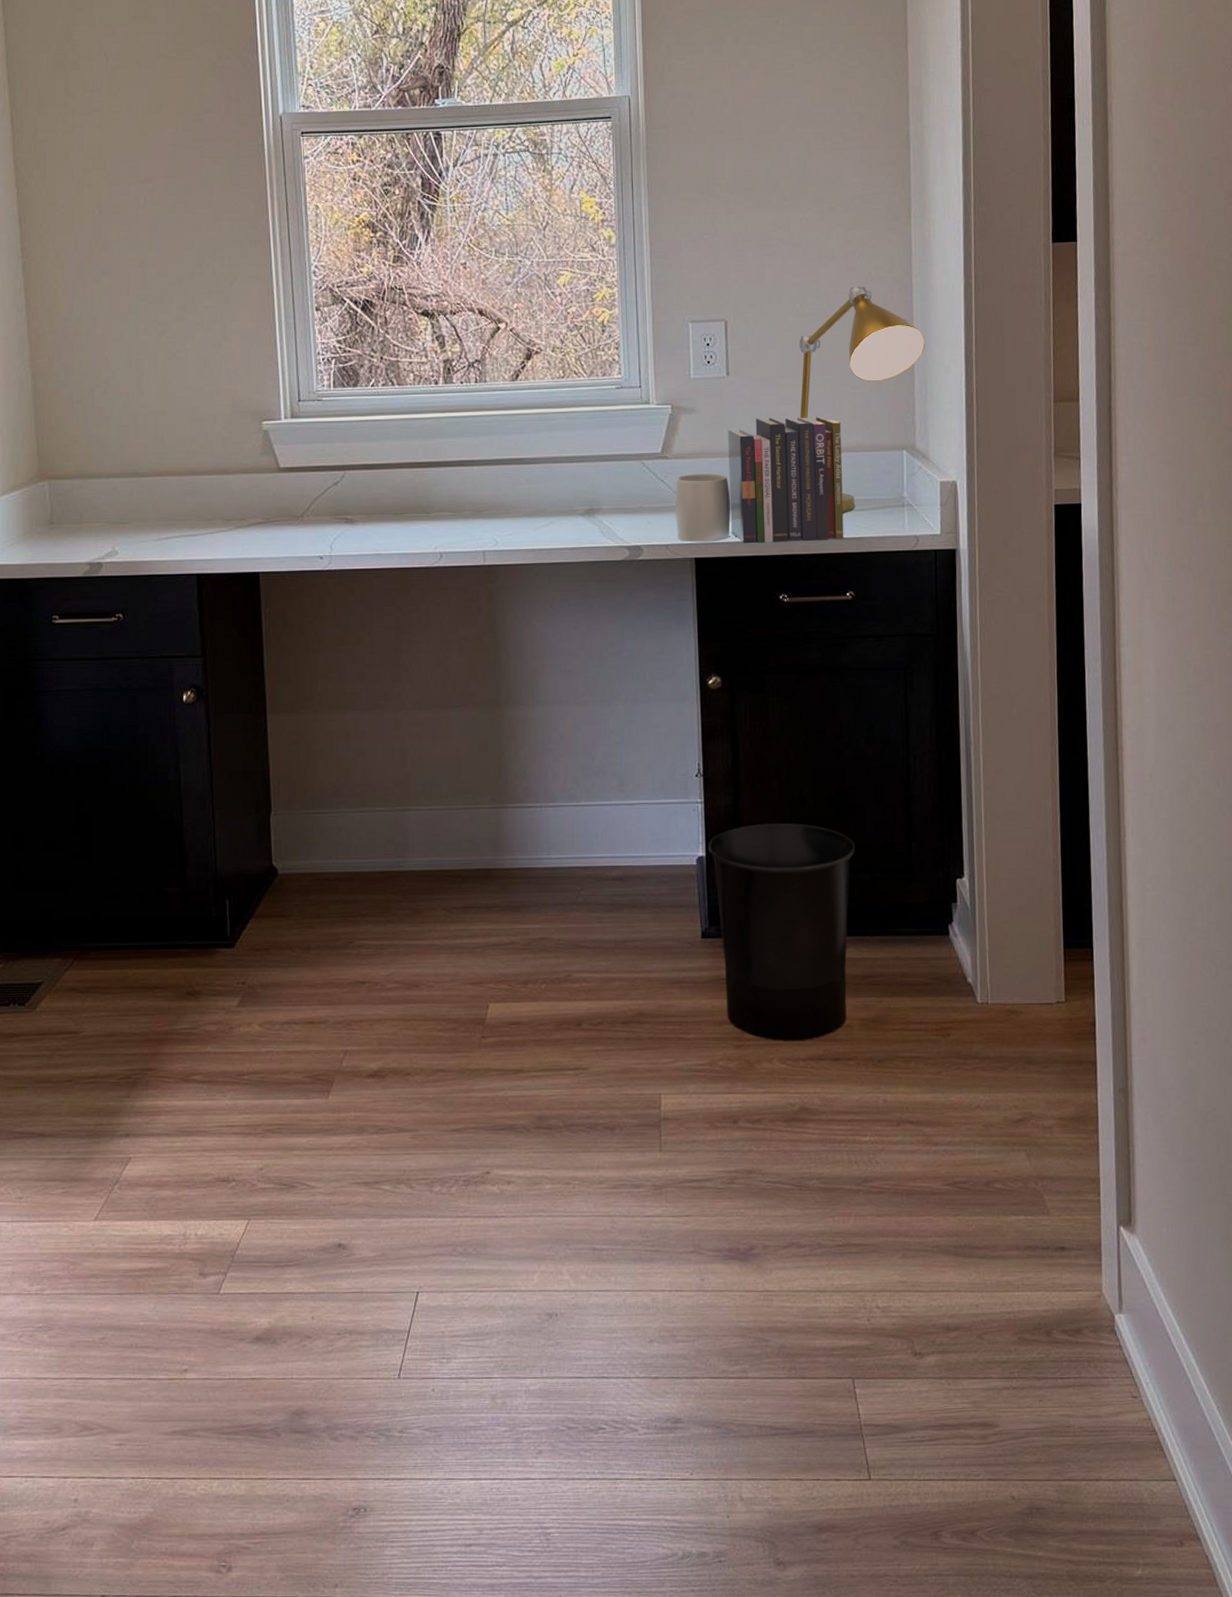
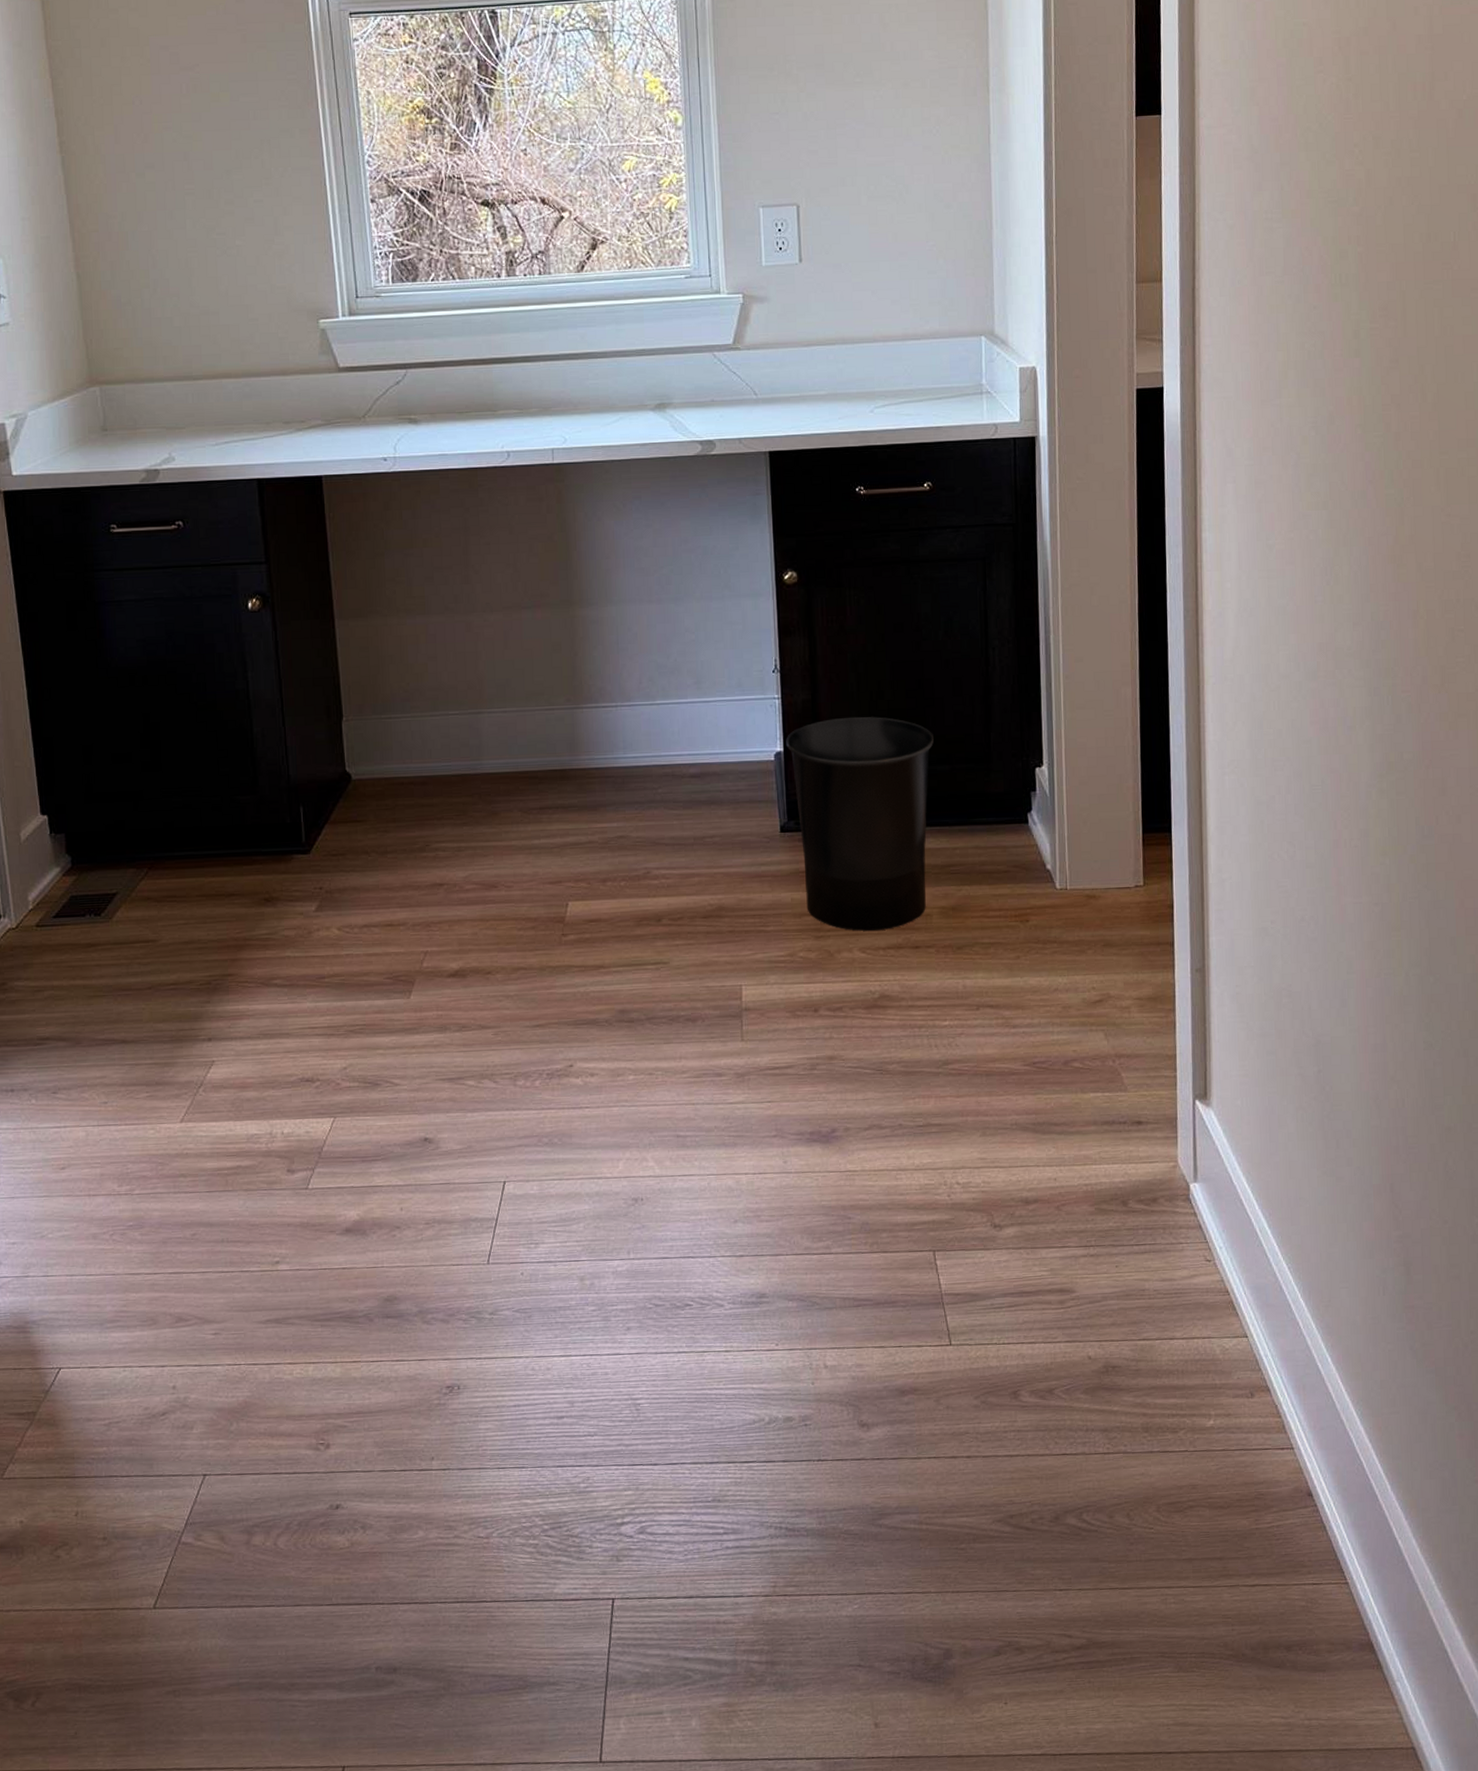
mug: present [674,474,731,543] -> none [747,364,806,436]
books: present [728,417,844,544] -> none [801,303,921,436]
desk lamp: present [799,286,925,513] -> none [873,166,1004,402]

